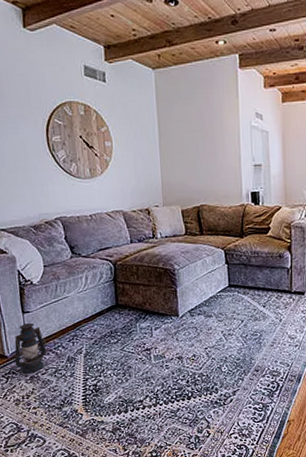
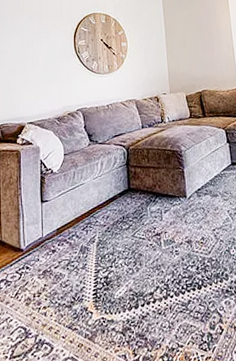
lantern: present [14,323,49,374] -> none [29,212,63,268]

